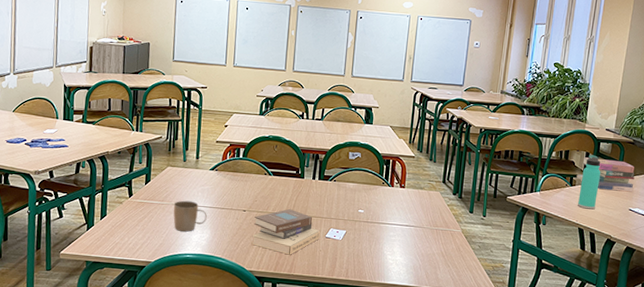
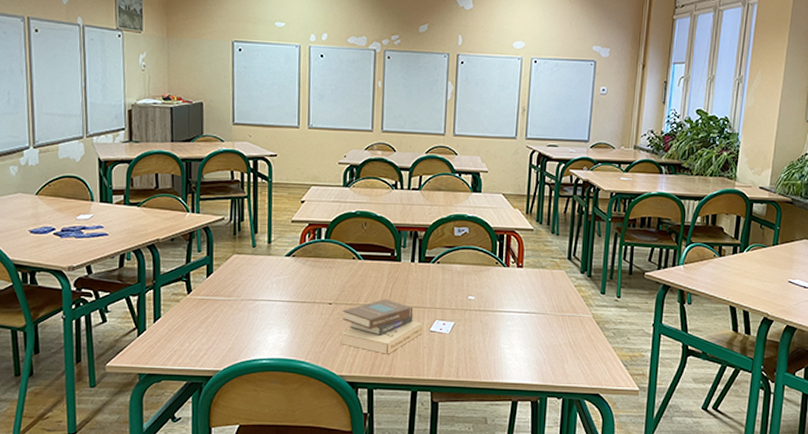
mug: present [173,200,207,232] -> none [242,294,285,332]
books: present [576,157,635,192] -> none [726,222,794,261]
thermos bottle: present [578,155,601,210] -> none [728,218,755,284]

